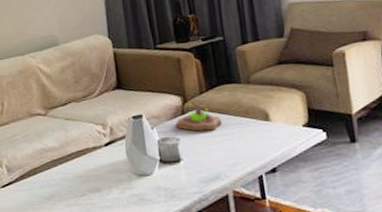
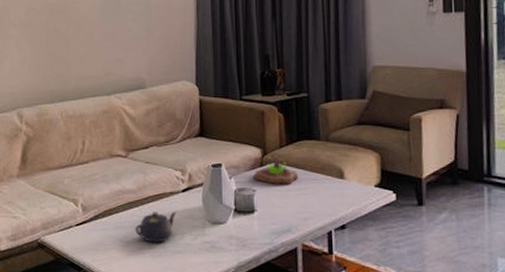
teapot: none [61,167,101,200] -> present [135,211,176,243]

